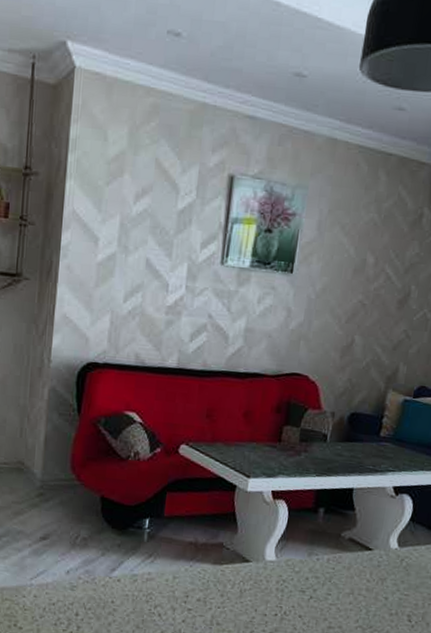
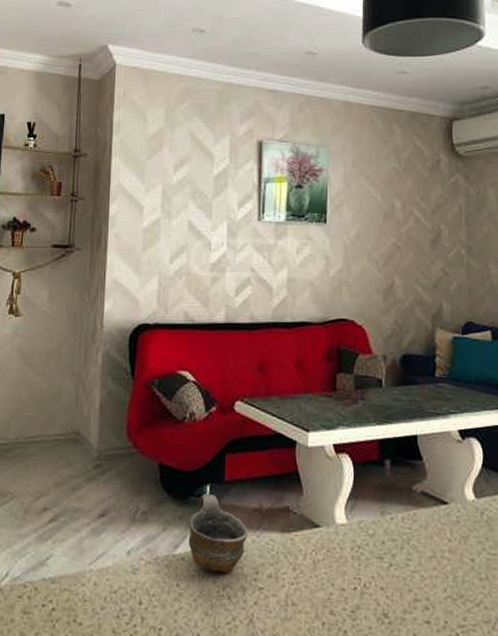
cup: none [125,526,183,595] -> present [188,493,249,573]

